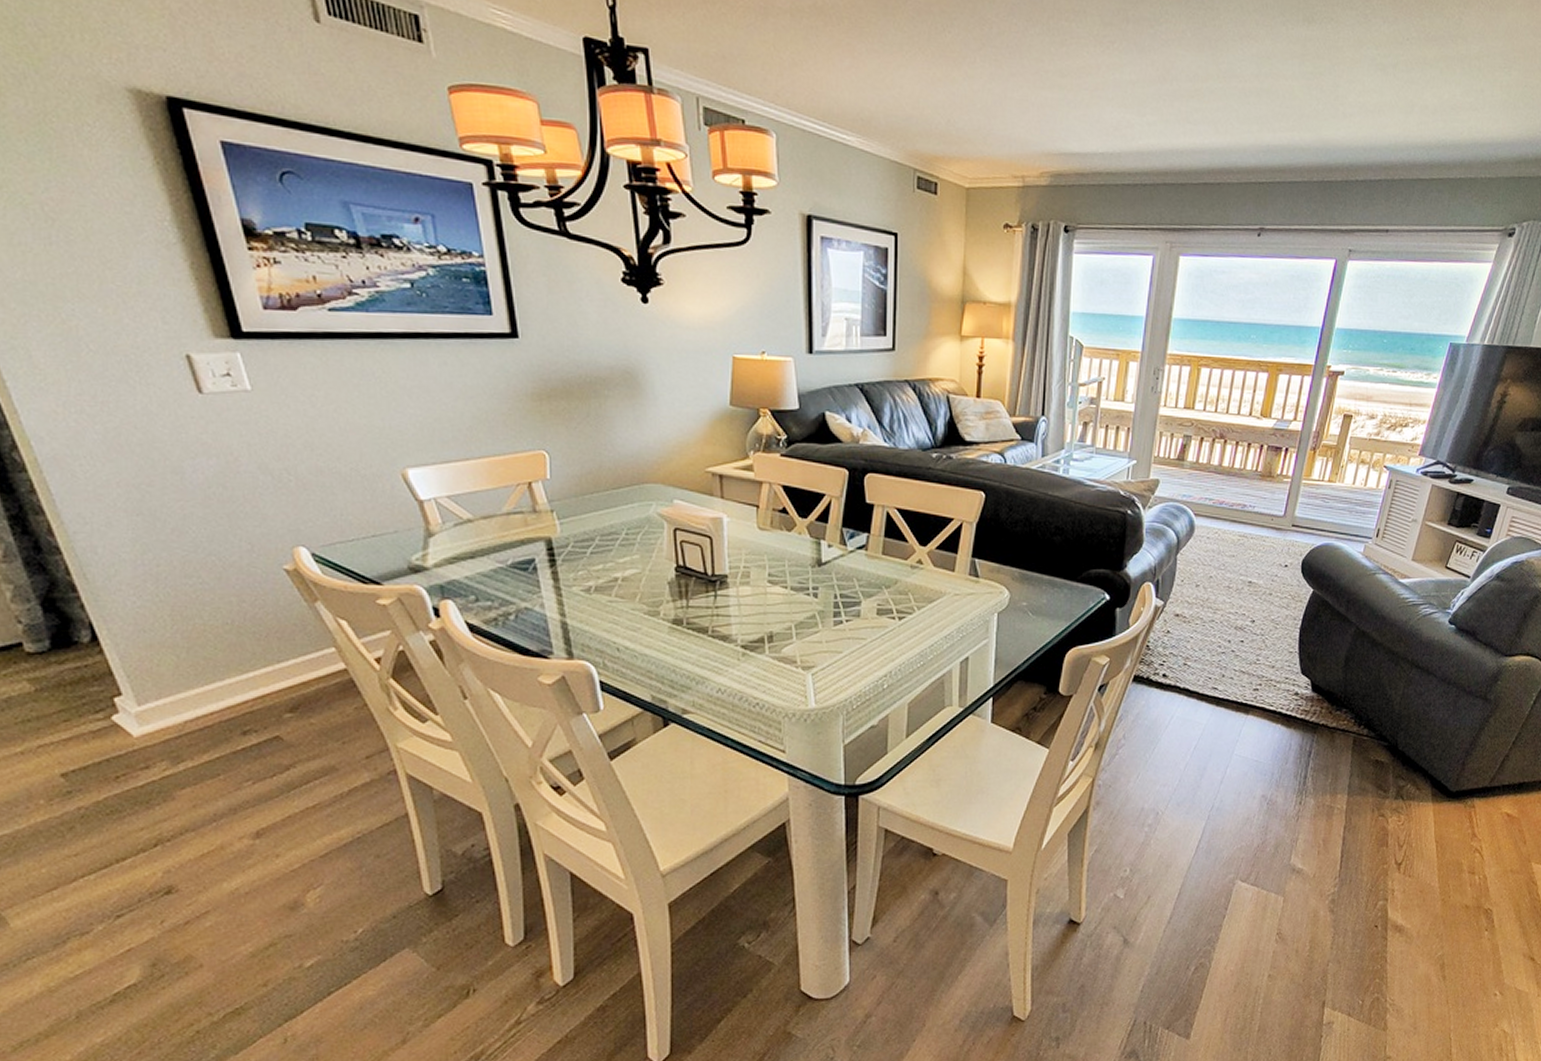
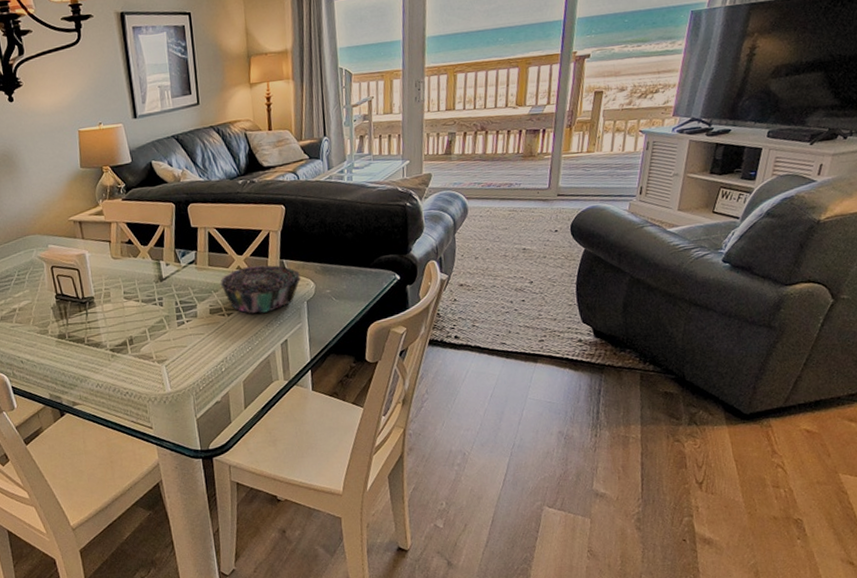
decorative bowl: none [894,562,993,621] -> present [220,265,301,314]

